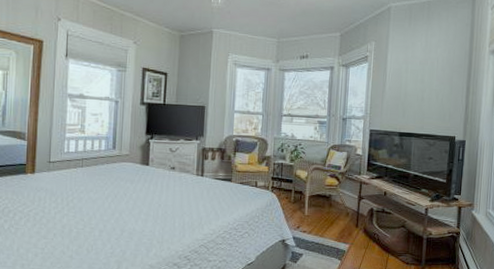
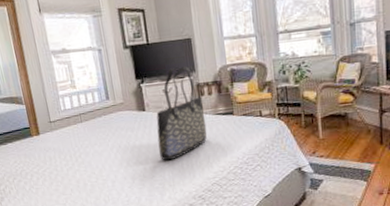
tote bag: none [154,130,205,217] -> present [156,66,207,161]

